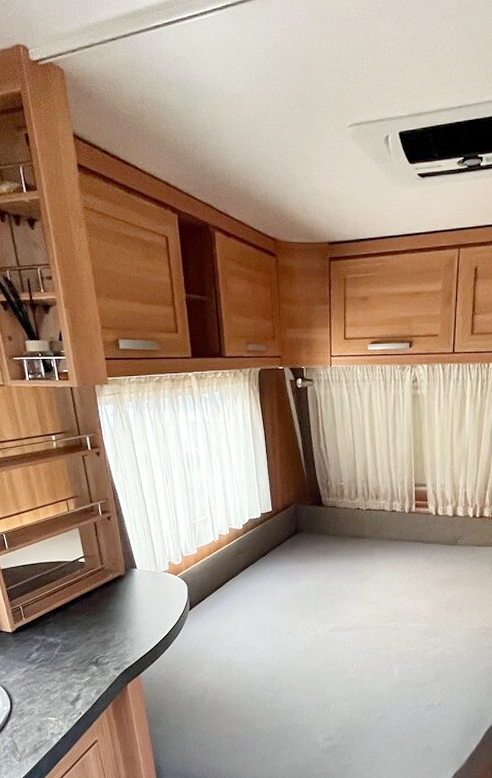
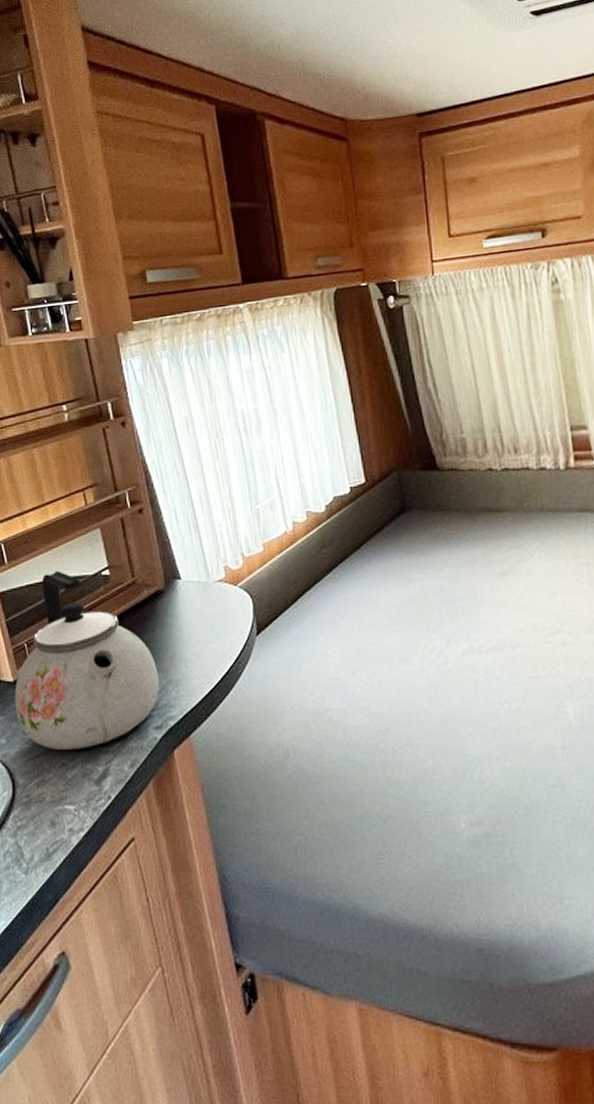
kettle: none [12,556,119,680] -> present [14,570,160,750]

